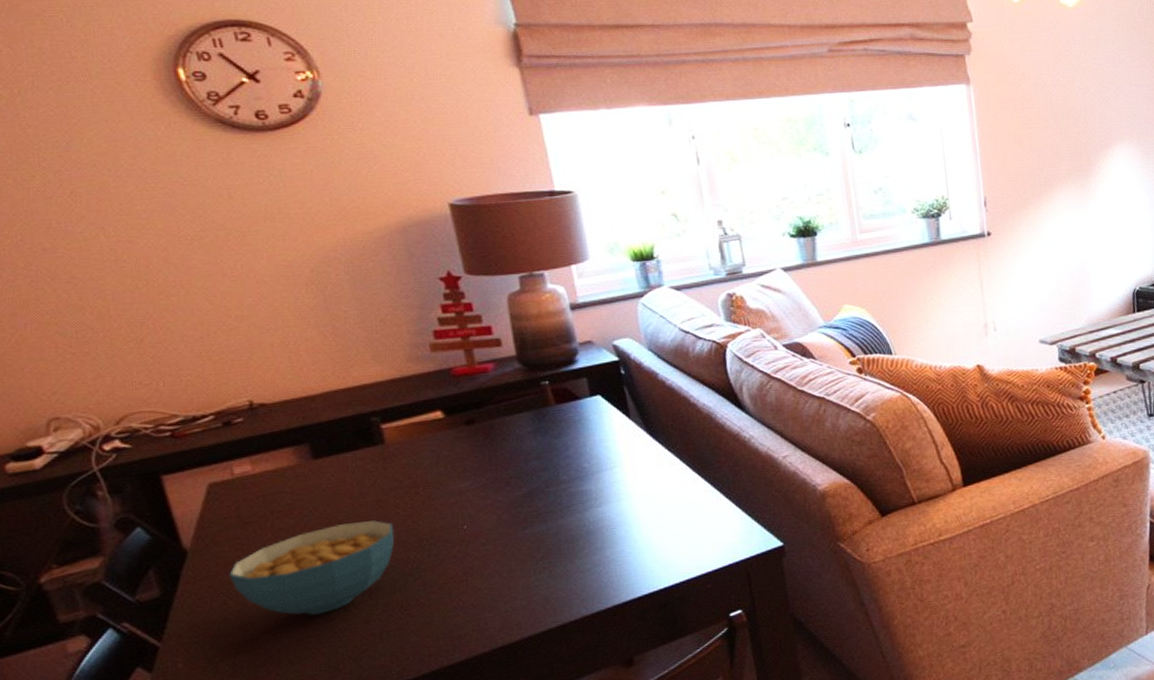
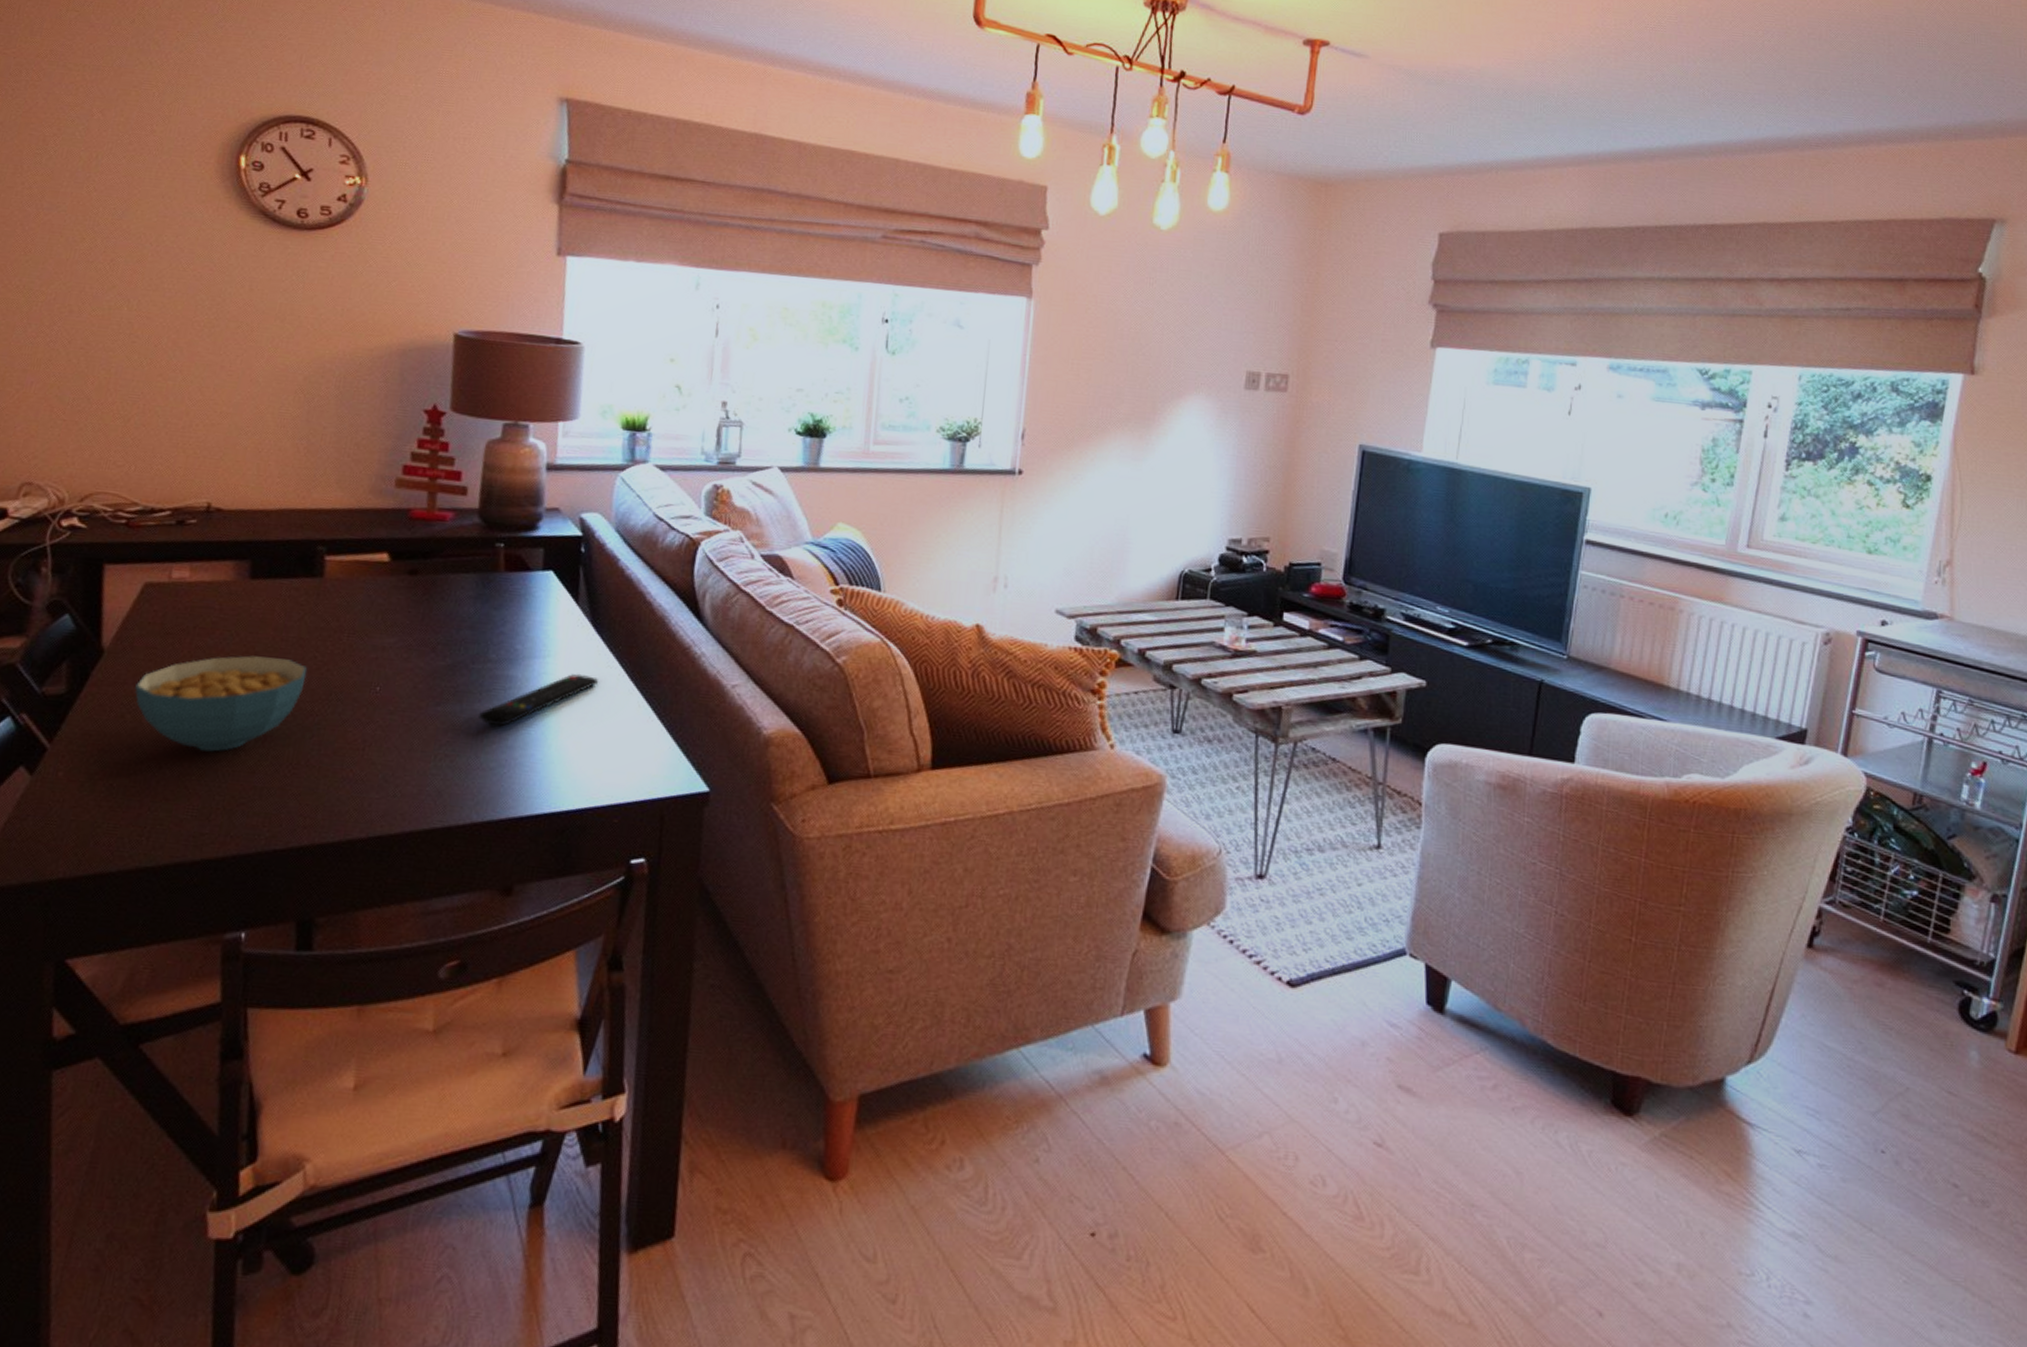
remote control: none [565,475,665,535] -> present [479,673,598,727]

